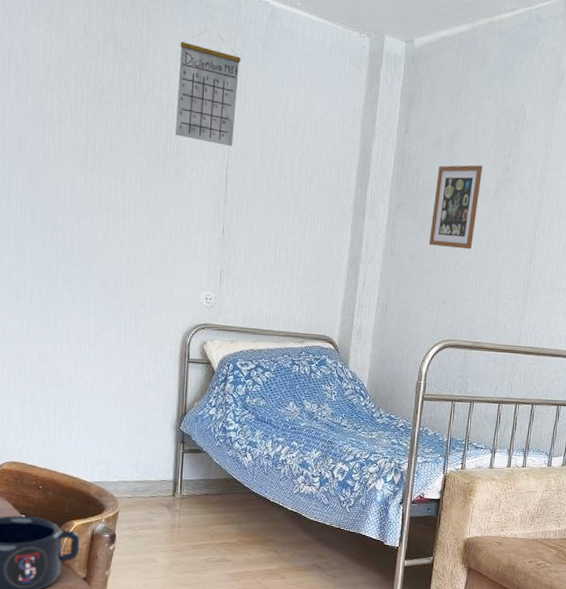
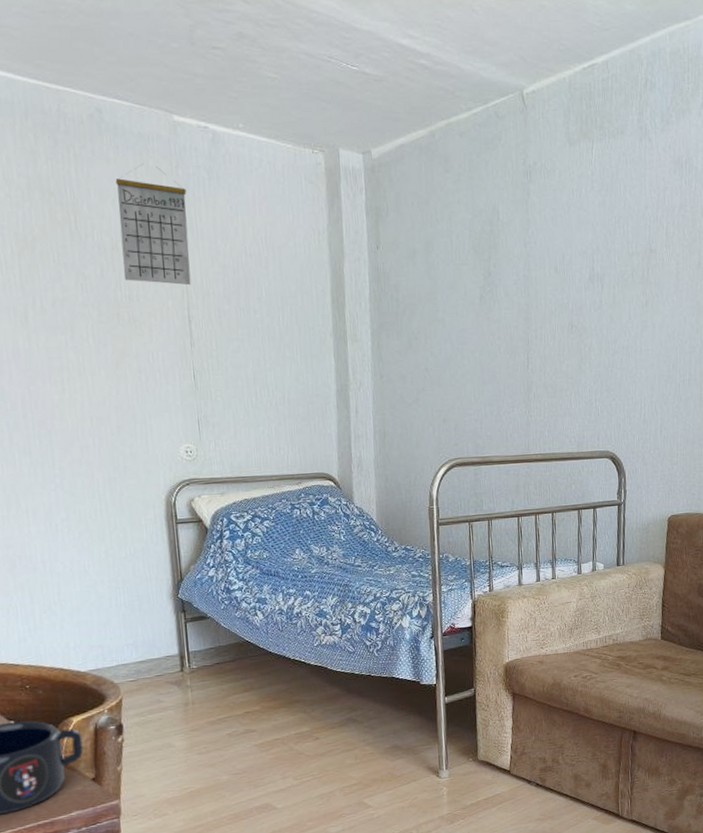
picture frame: present [429,165,483,250] -> none [417,273,465,363]

